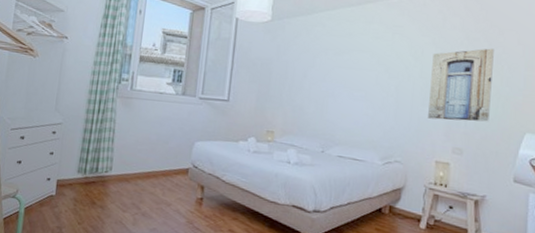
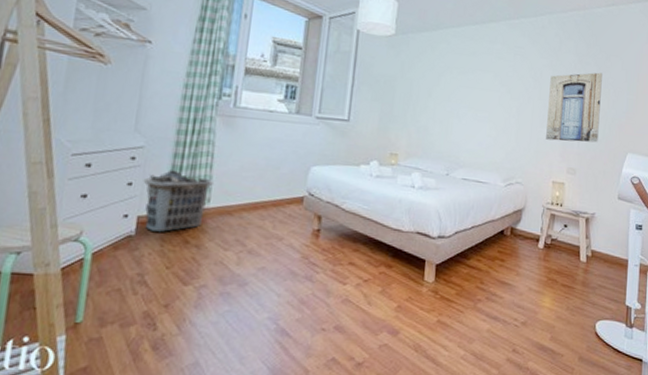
clothes hamper: none [61,142,114,194] -> present [143,170,213,233]

